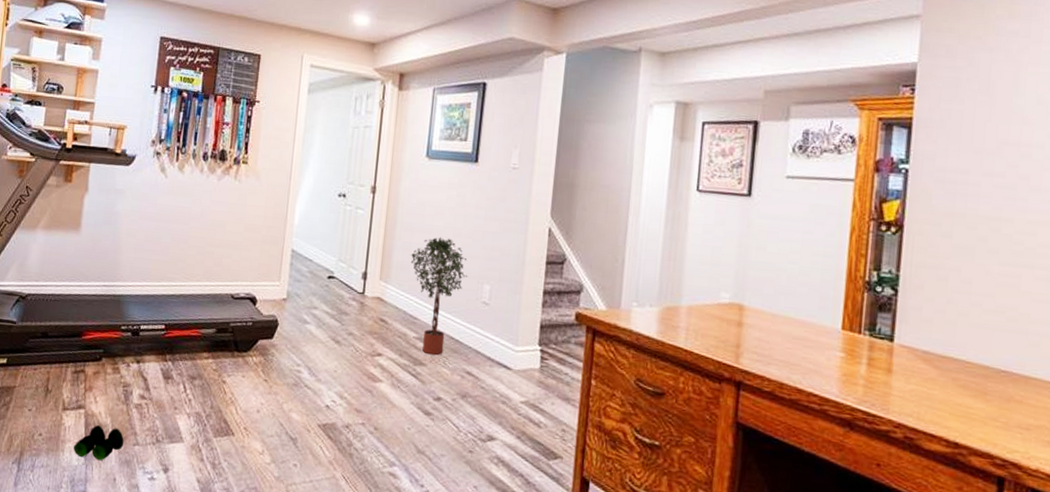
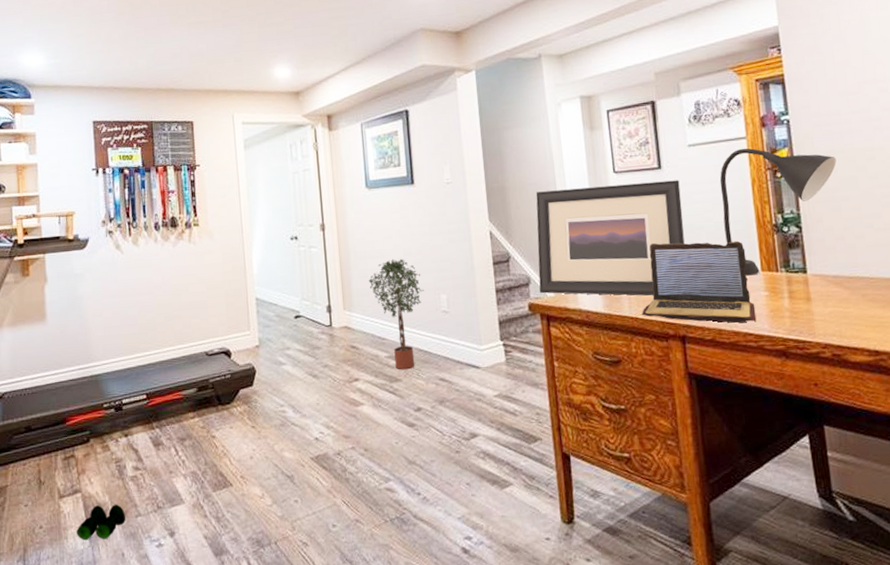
picture frame: none [590,196,769,331] -> present [536,180,685,296]
laptop: none [698,275,828,382] -> present [642,240,757,323]
desk lamp: none [808,191,954,332] -> present [719,148,836,276]

